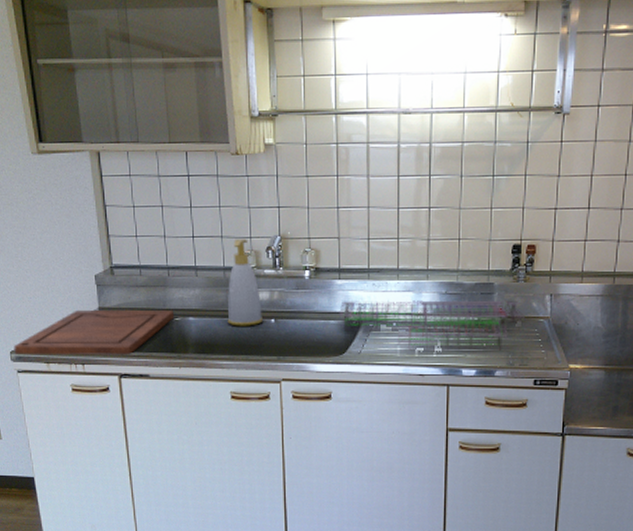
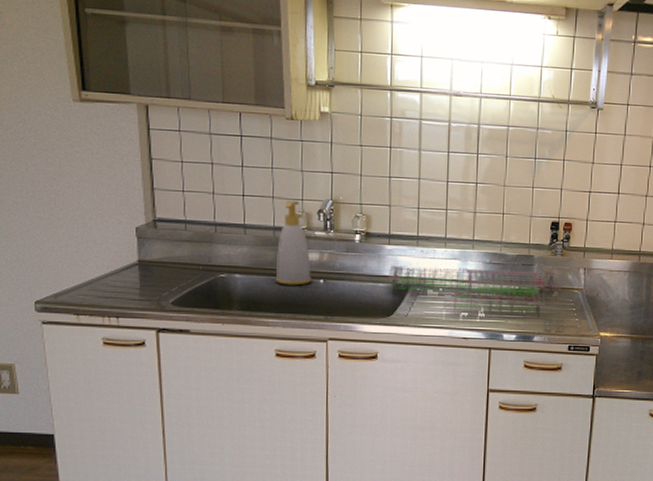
cutting board: present [13,309,175,355] -> none [39,261,220,310]

